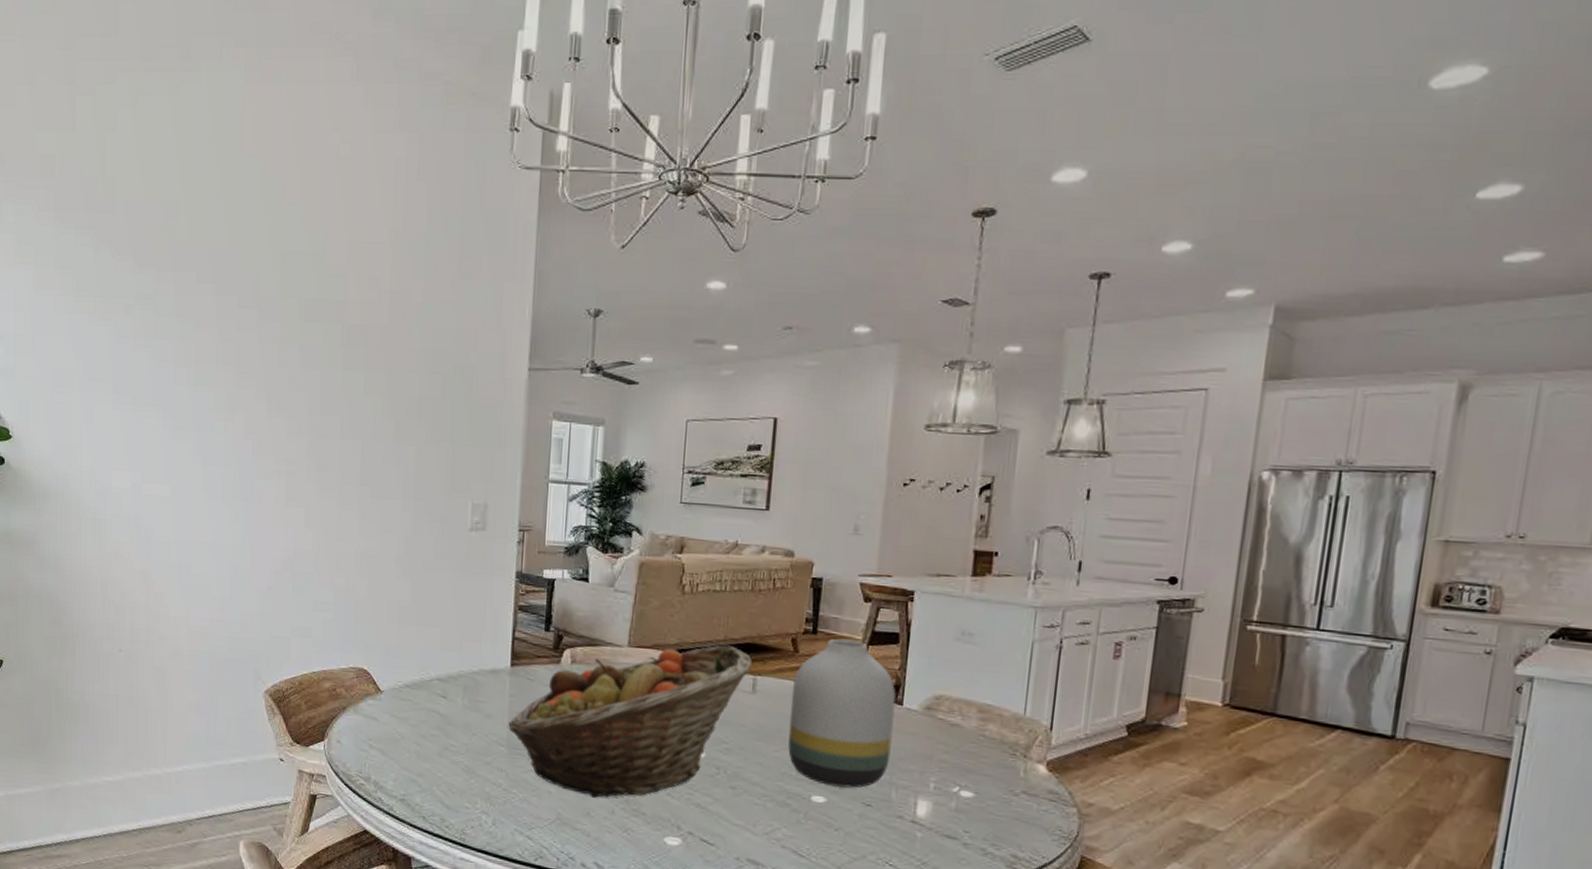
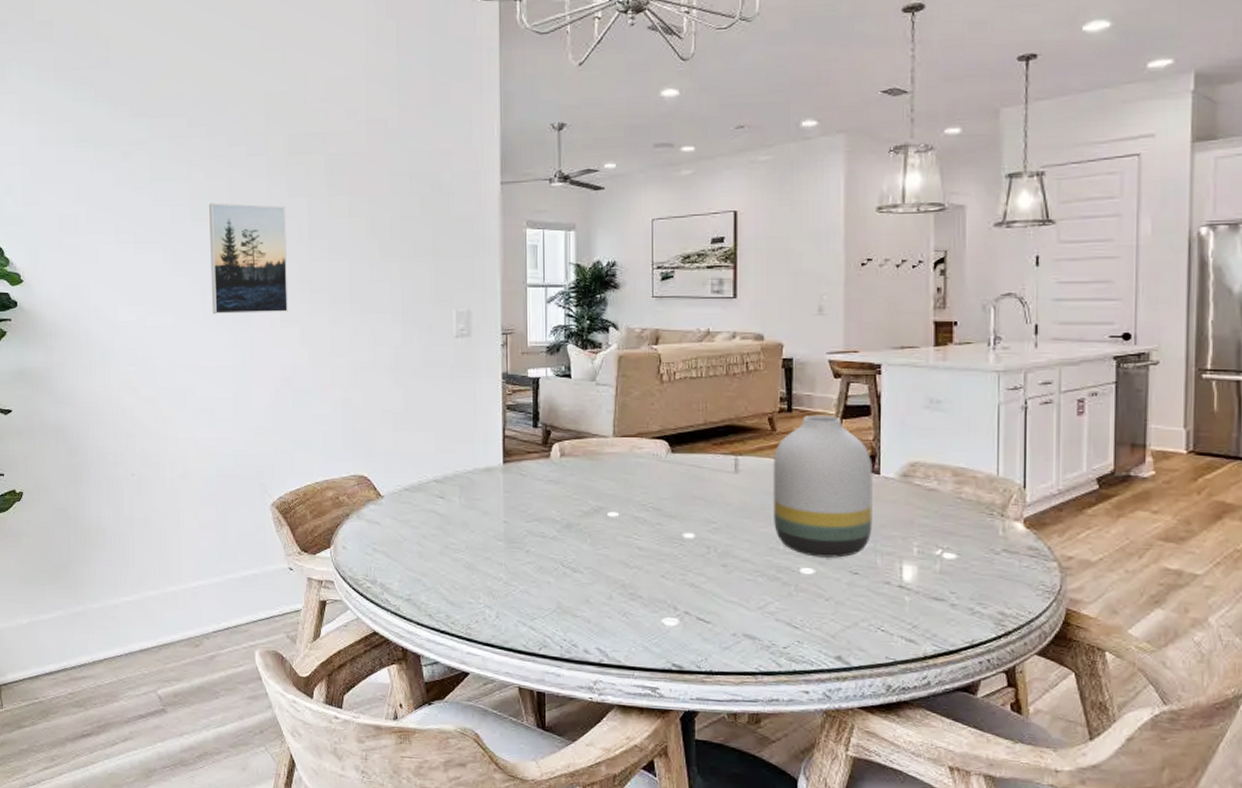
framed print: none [212,367,297,491] -> present [209,203,289,315]
fruit basket: present [508,645,753,798] -> none [504,429,733,584]

